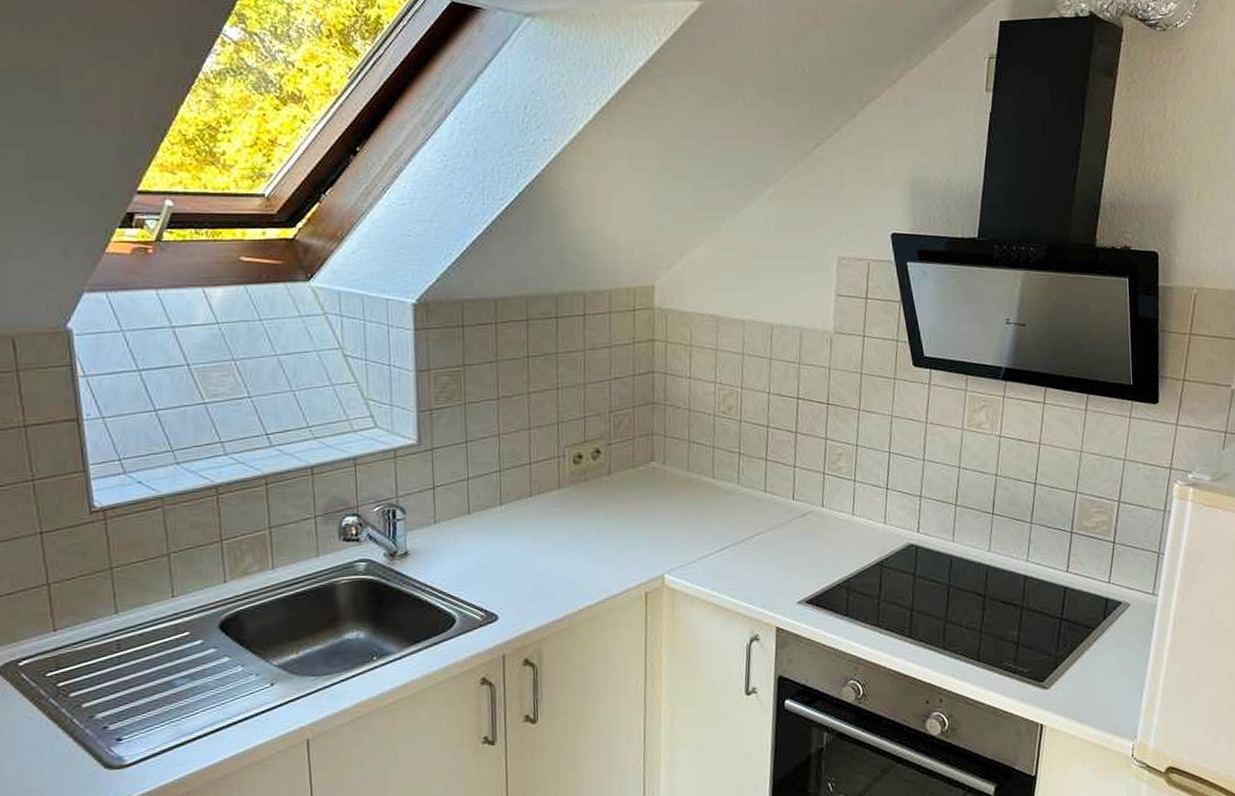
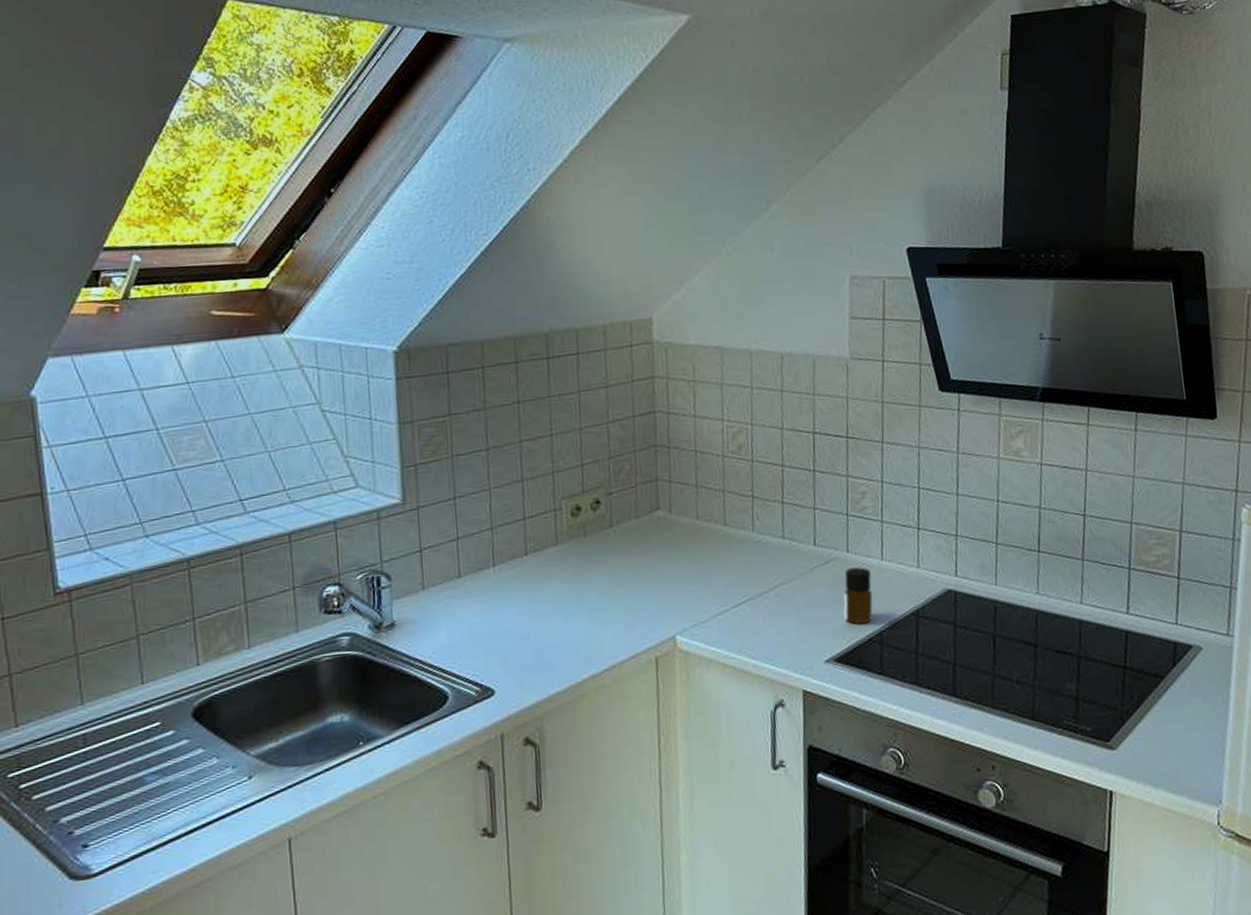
bottle: none [816,520,843,572] -> present [843,567,873,625]

